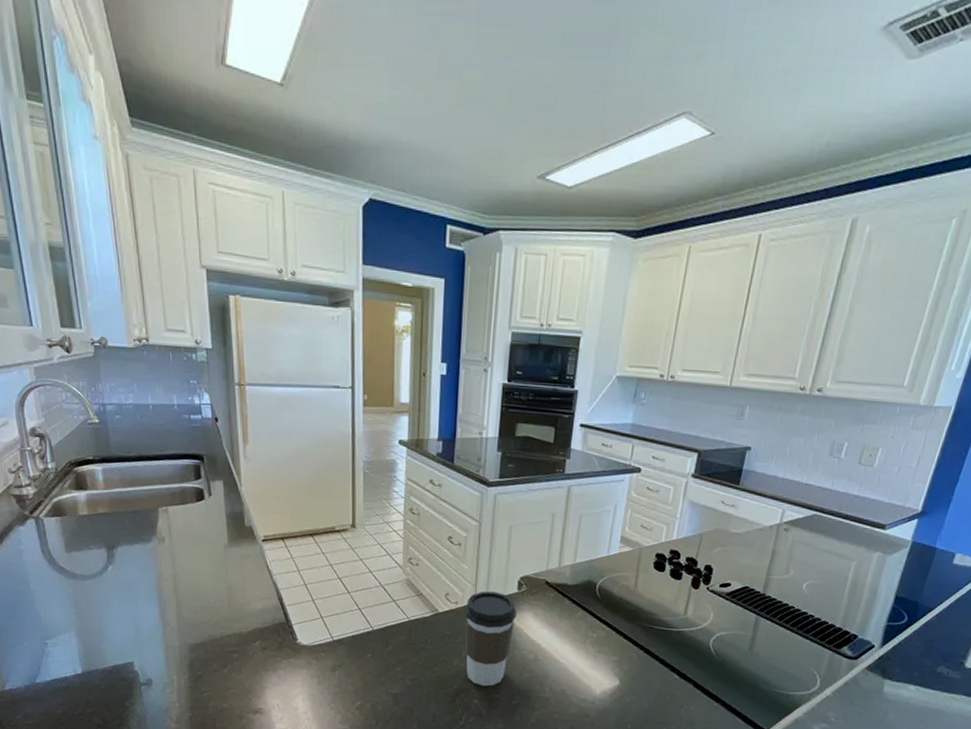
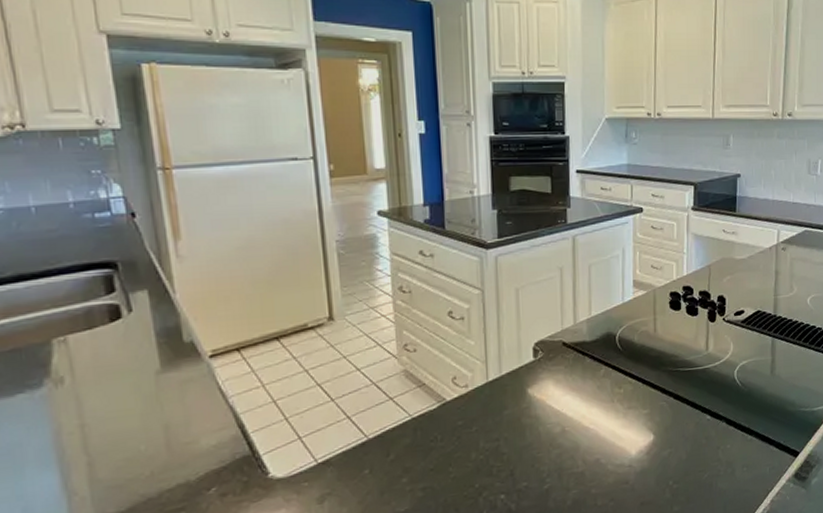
coffee cup: present [464,591,516,687] -> none [476,364,536,477]

